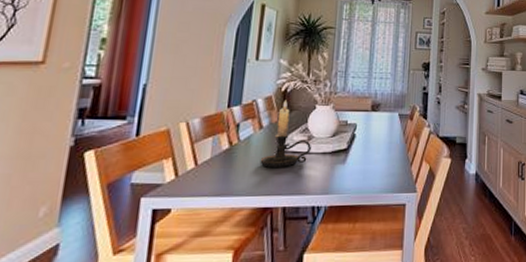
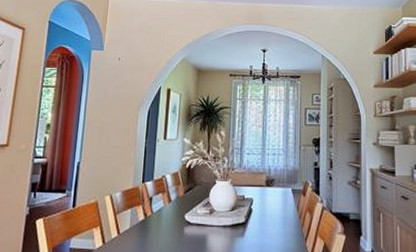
candle holder: present [260,100,311,168] -> none [169,176,213,238]

